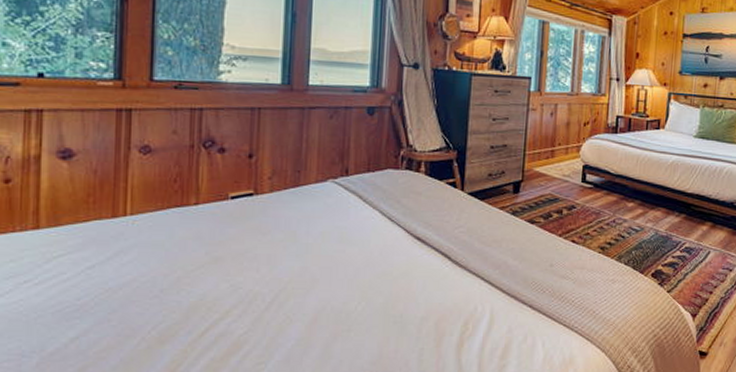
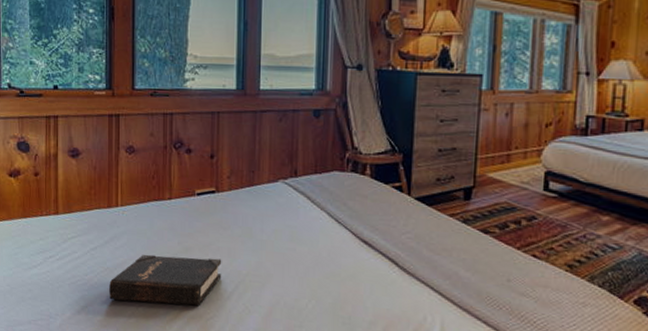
hardback book: none [111,267,260,326] -> present [109,254,222,305]

